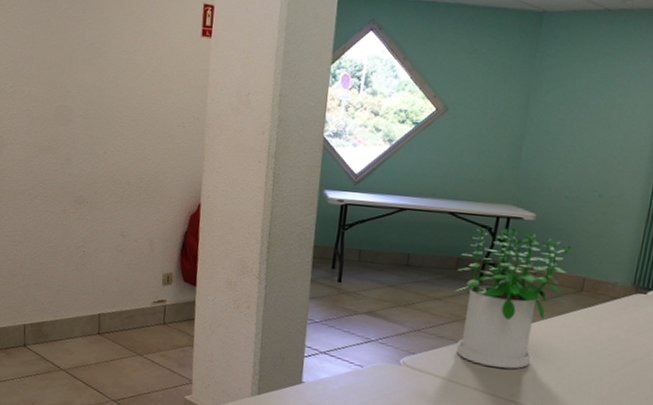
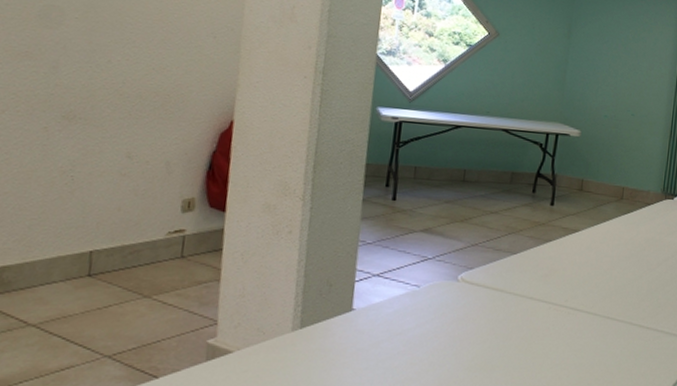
potted plant: present [453,227,574,369] -> none [508,143,614,276]

